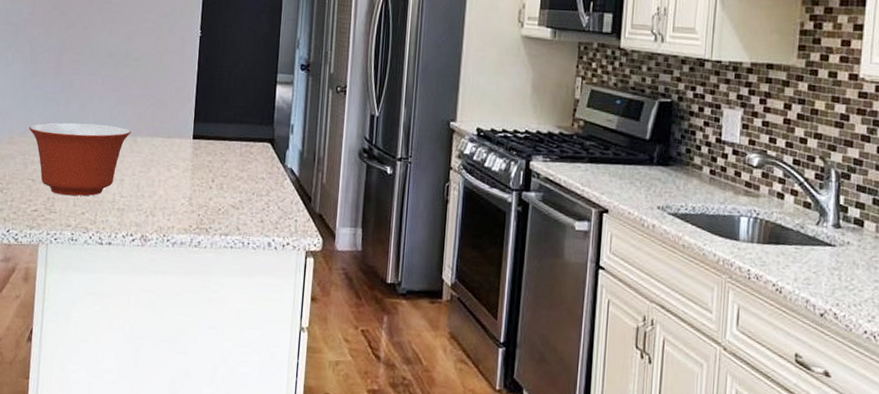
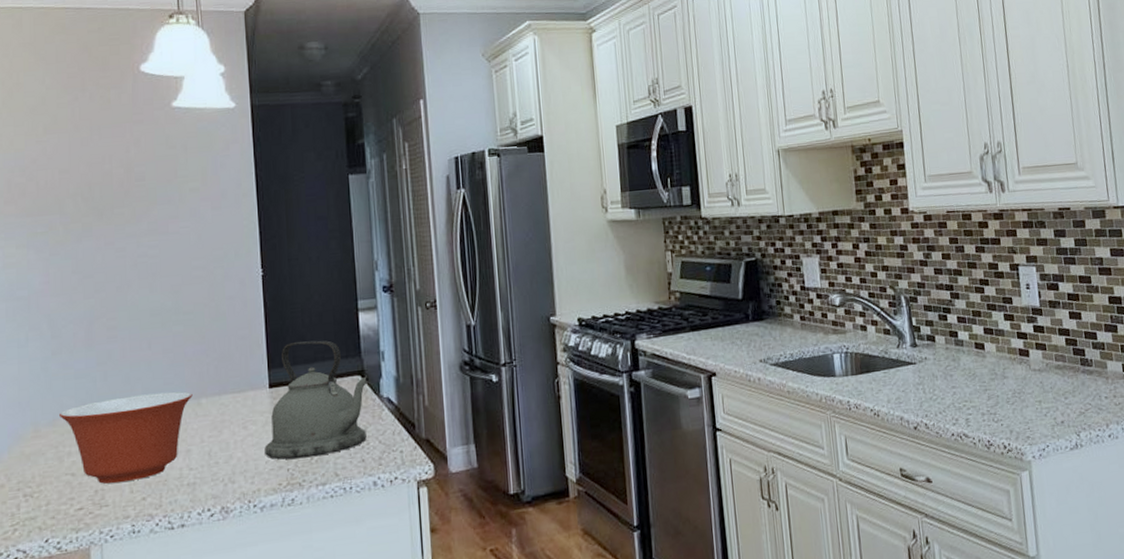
kettle: none [182,102,278,209] -> present [265,340,370,460]

